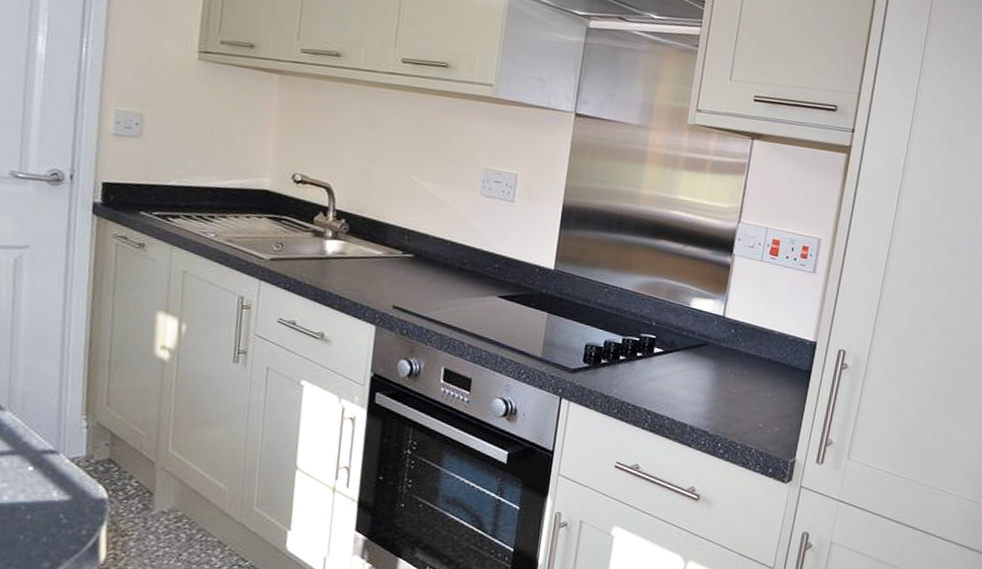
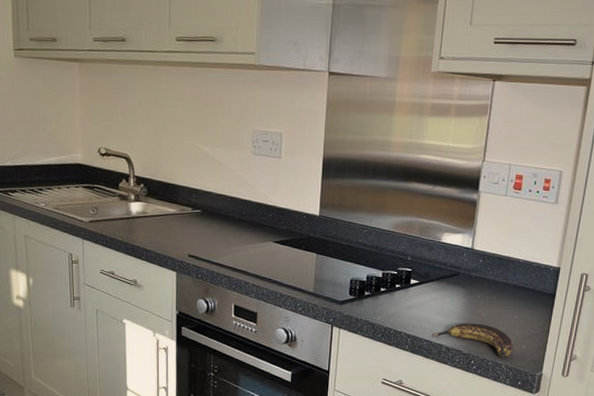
banana: none [675,399,765,441] -> present [432,323,514,358]

